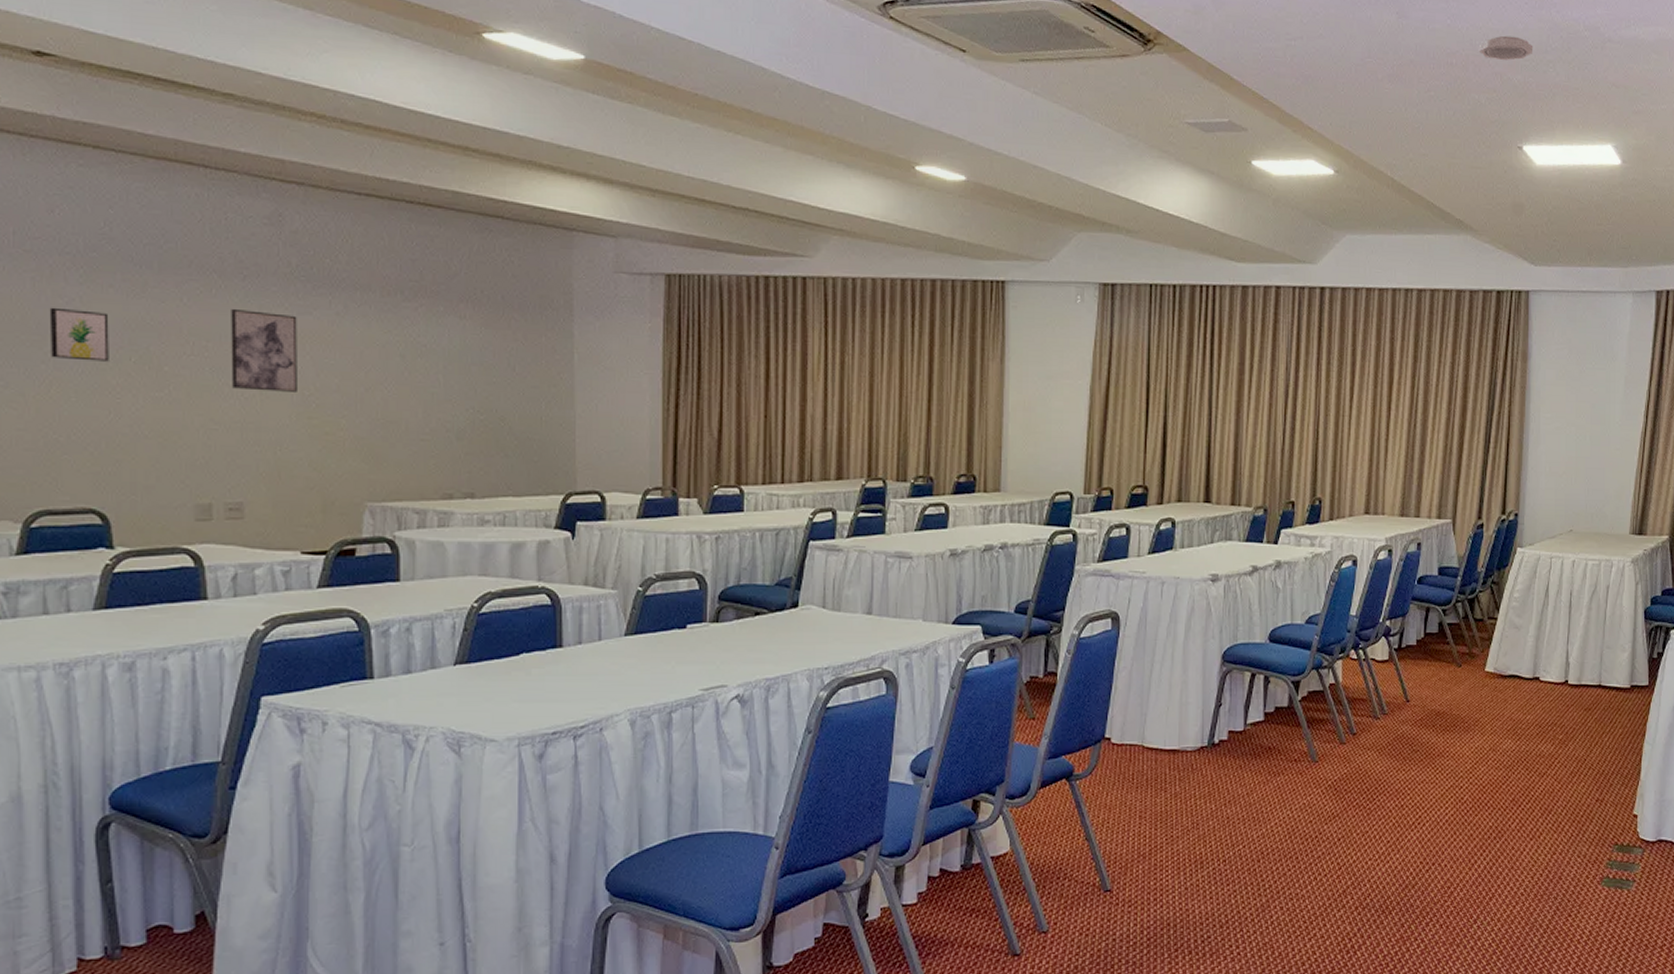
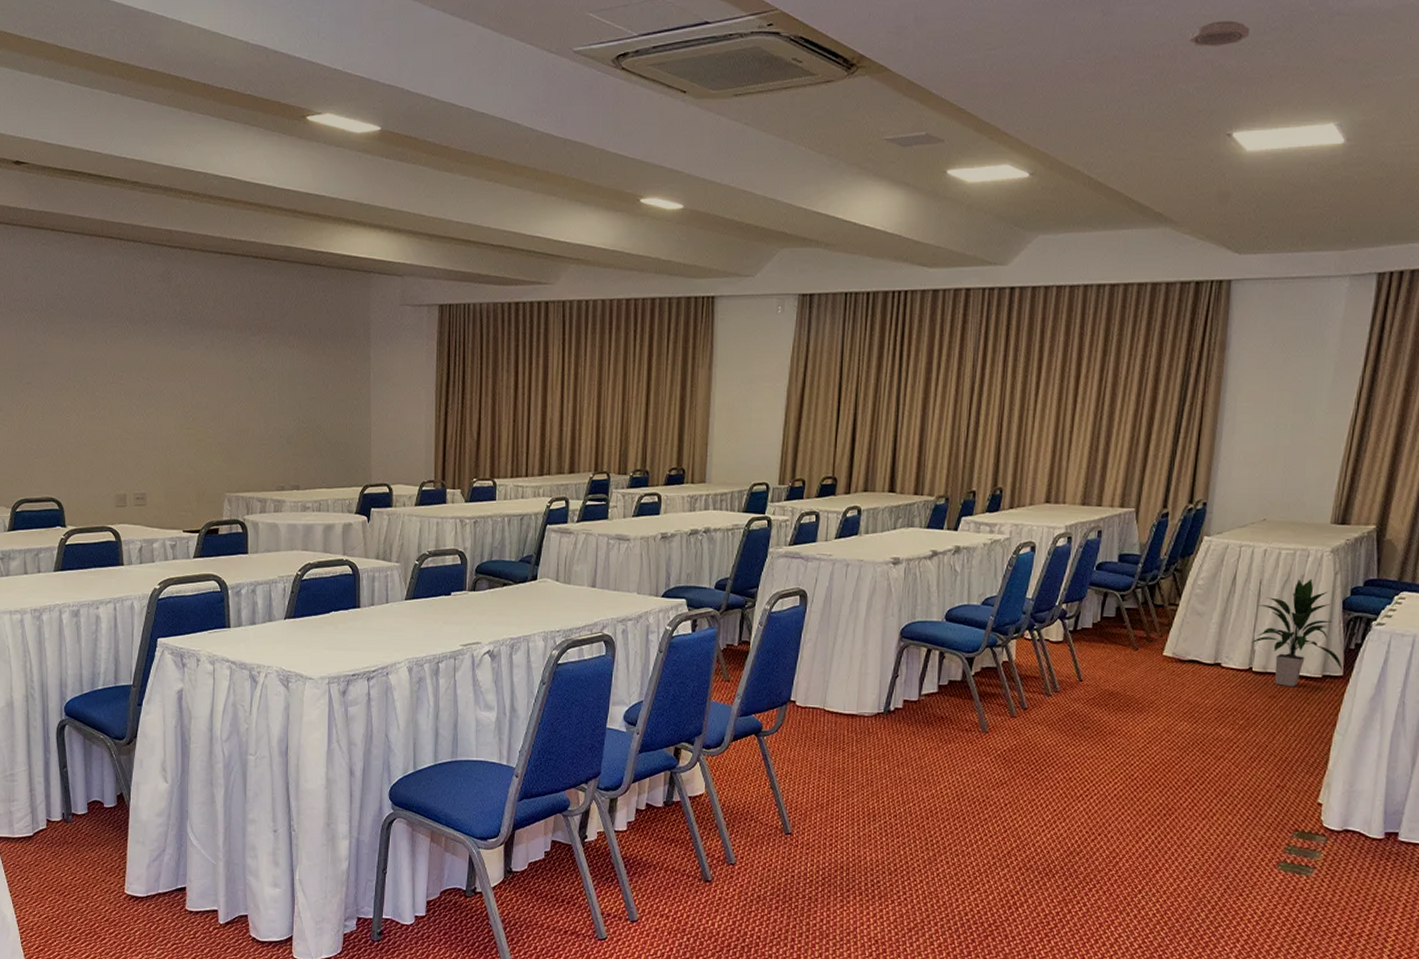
wall art: present [49,307,109,362] -> none [25,350,62,390]
wall art: present [231,308,297,392] -> none [137,346,180,409]
indoor plant: none [1565,589,1648,699] -> present [1250,578,1343,687]

